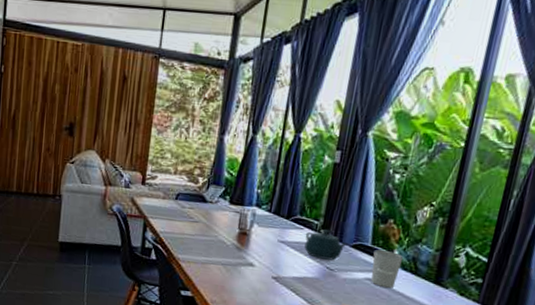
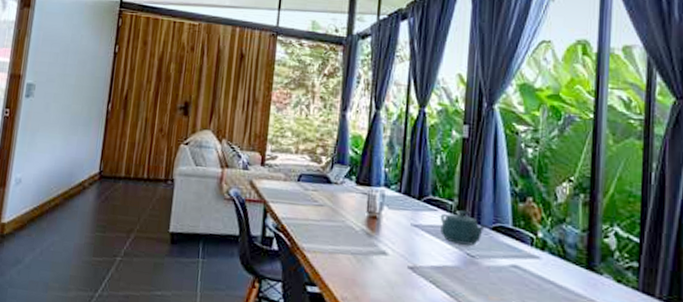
cup: present [371,249,404,288] -> none [516,231,549,276]

